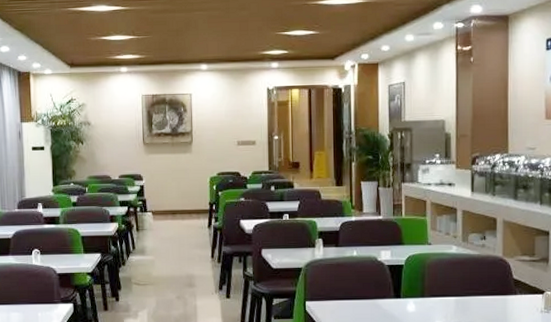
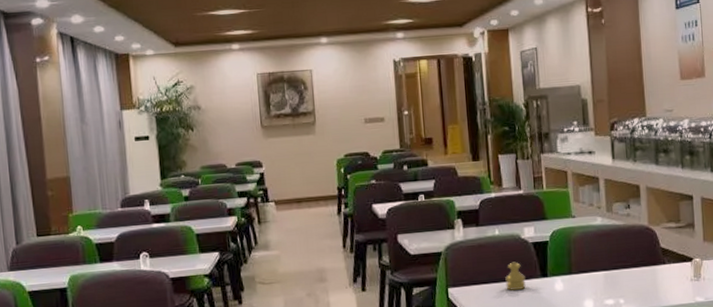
salt shaker: none [360,282,379,309] -> present [505,261,526,291]

